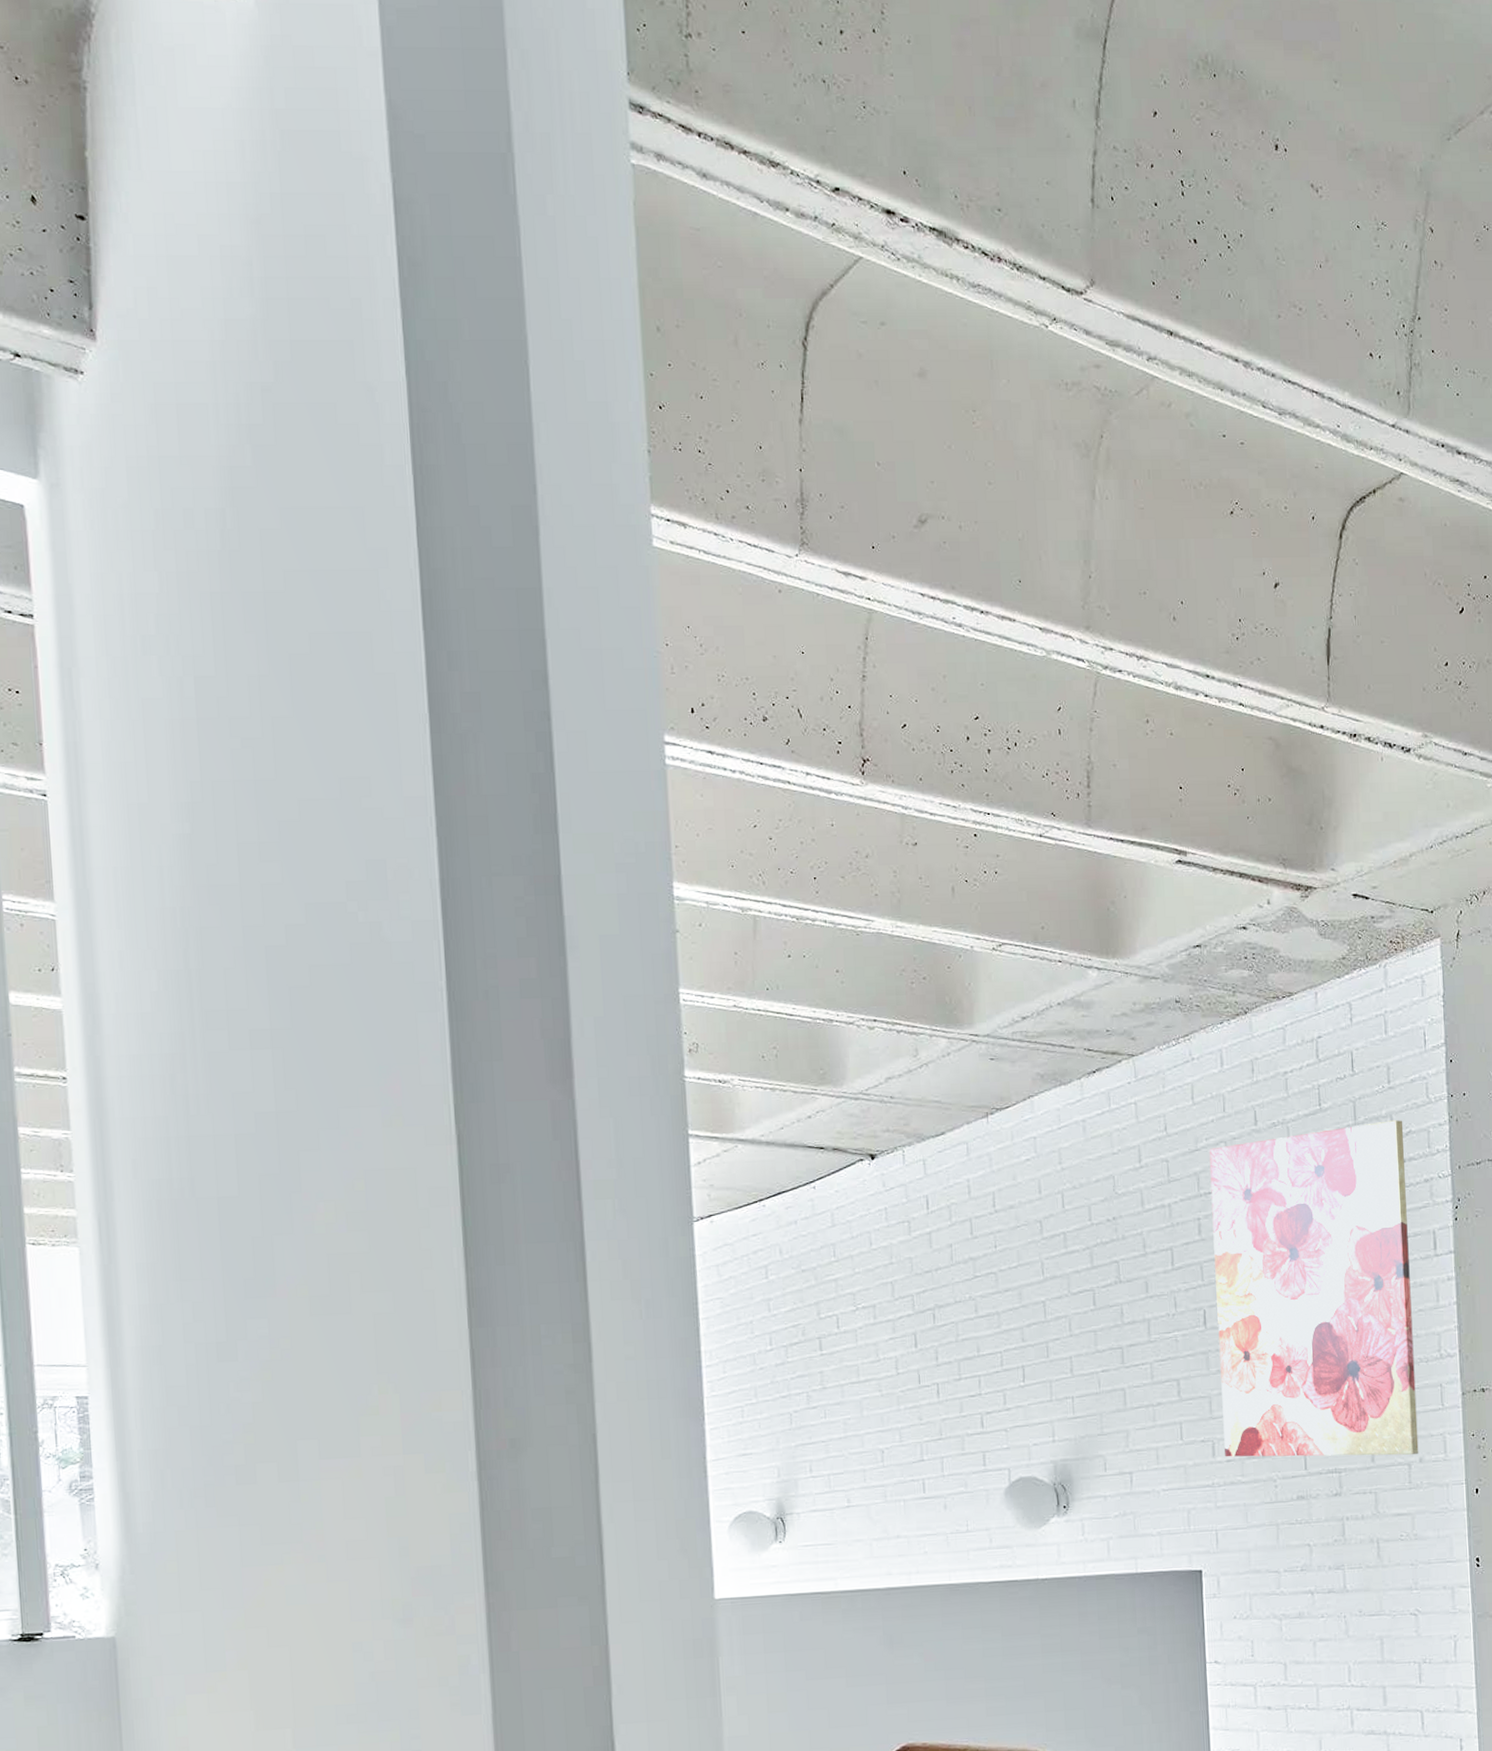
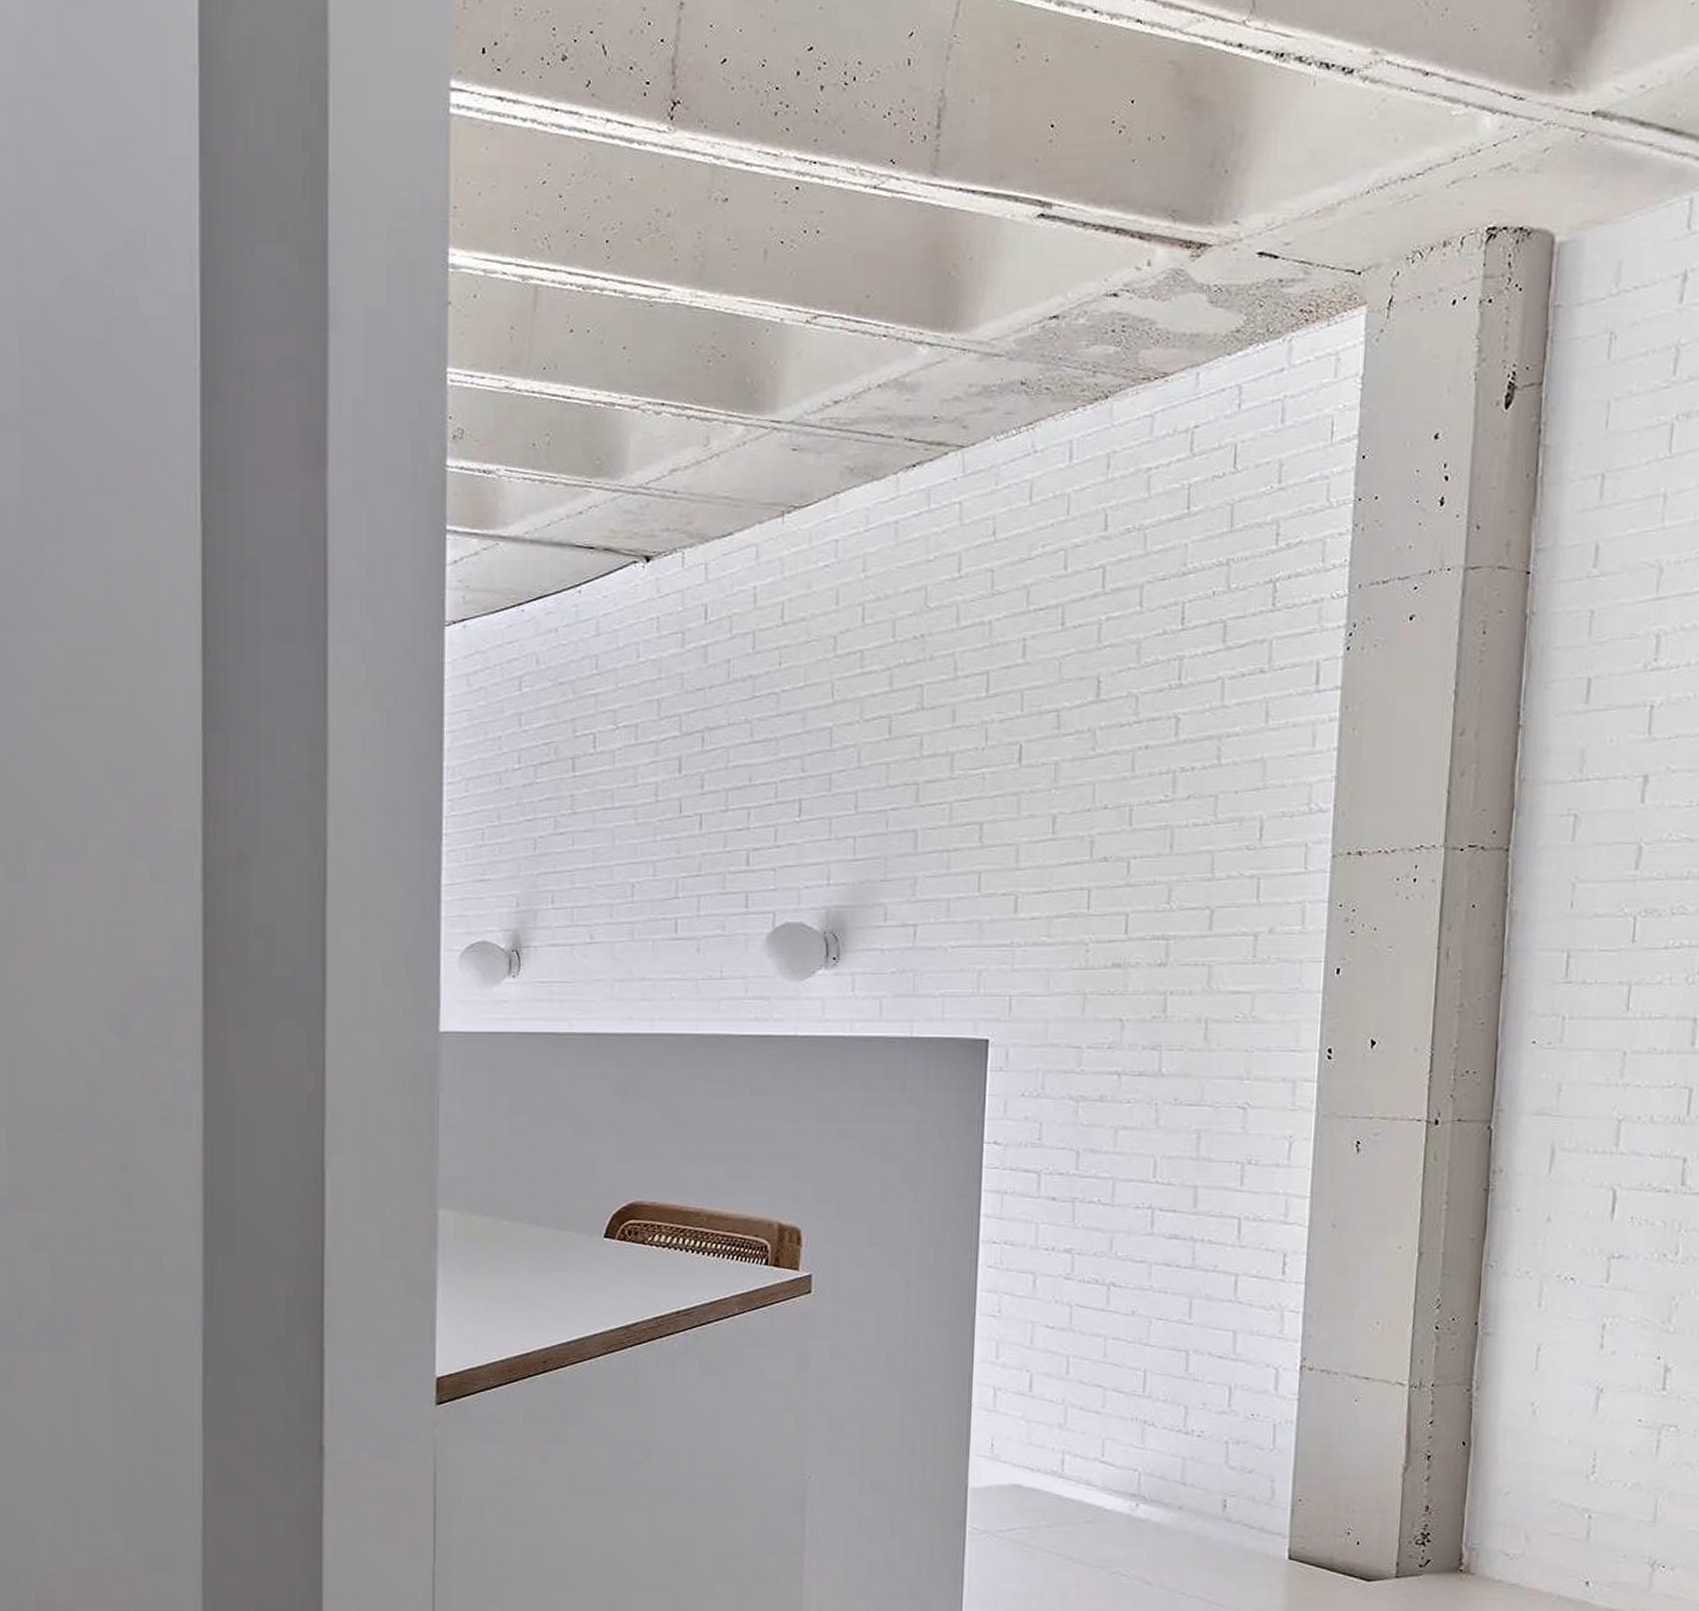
wall art: present [1209,1120,1419,1457] -> none [1029,528,1293,924]

